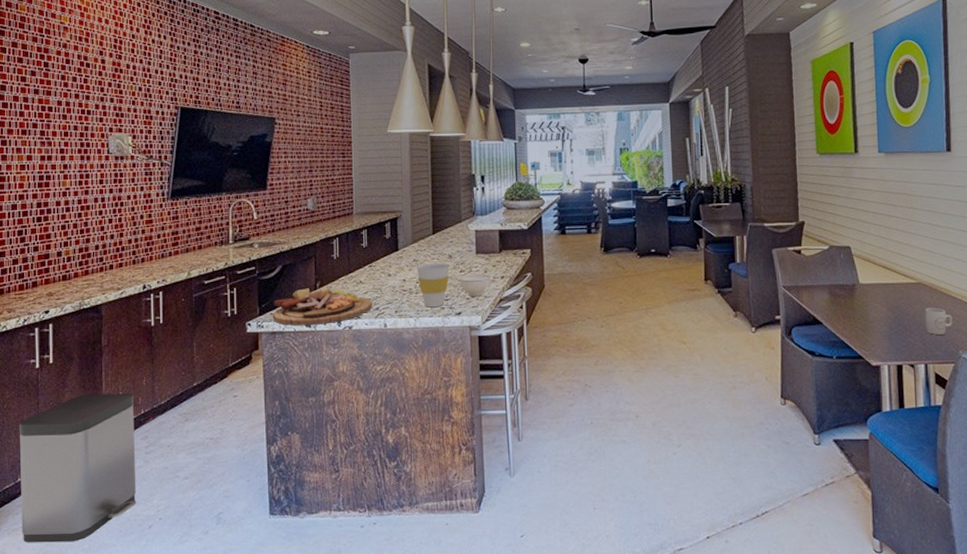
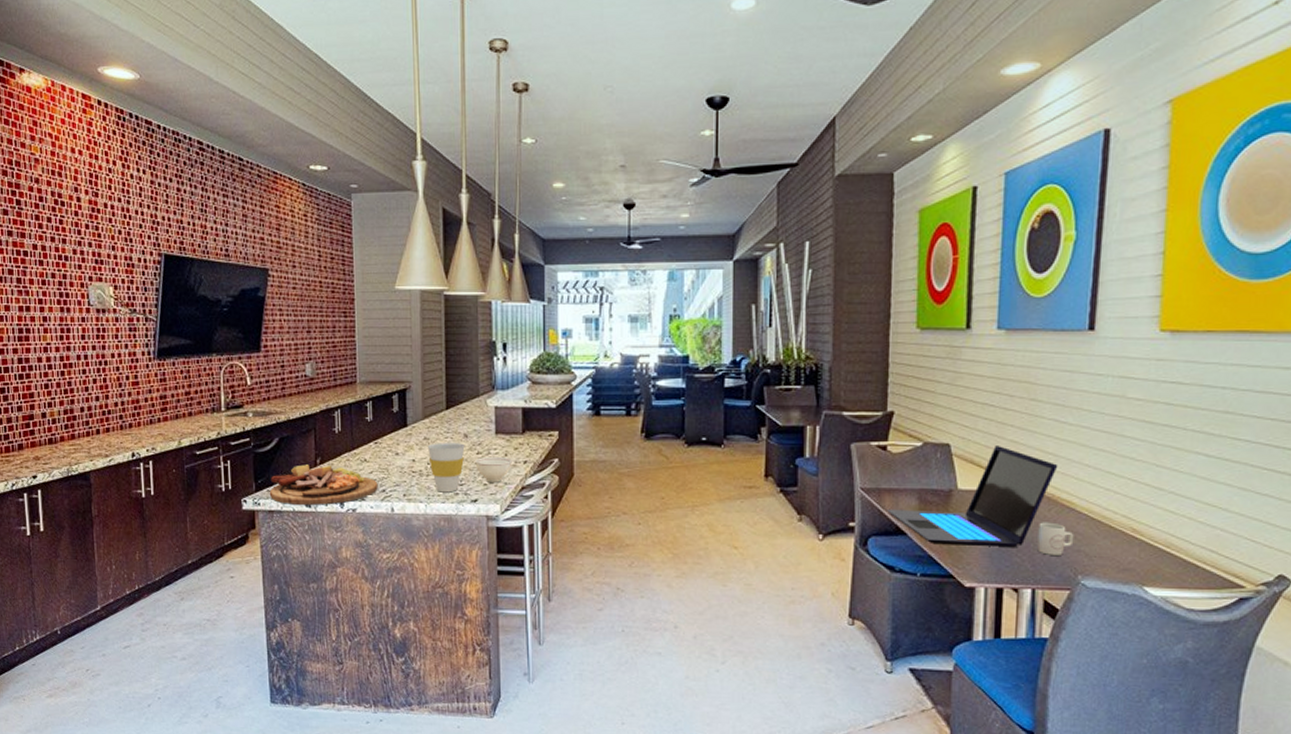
pedal bin: present [19,393,137,542] -> none [13,566,135,714]
laptop: none [805,246,935,330] -> present [887,446,1058,547]

